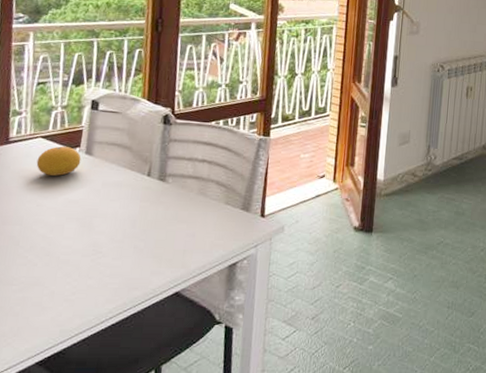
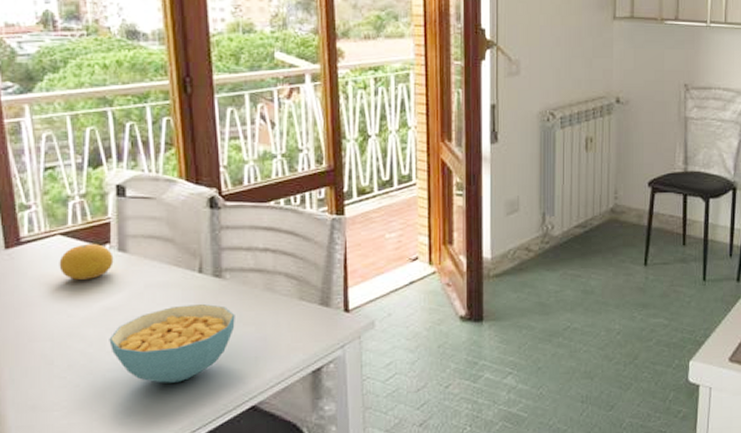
cereal bowl: none [67,202,172,268] -> present [109,303,235,383]

